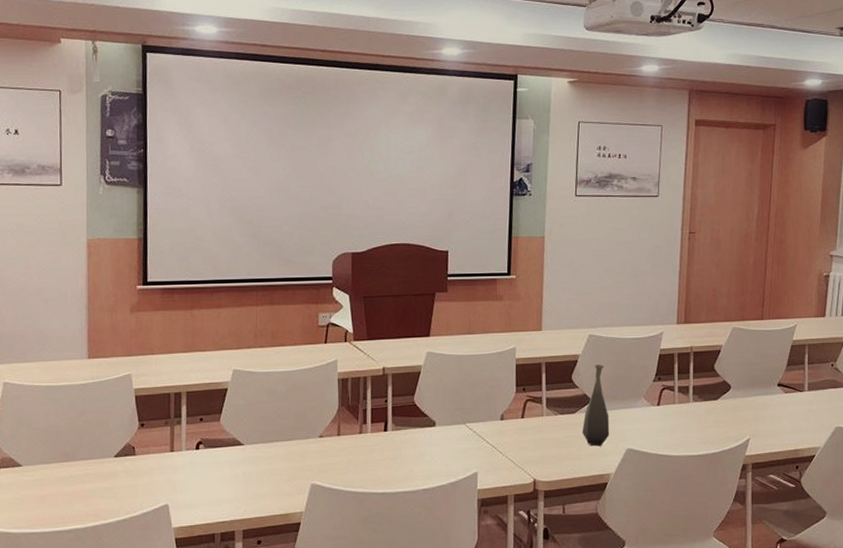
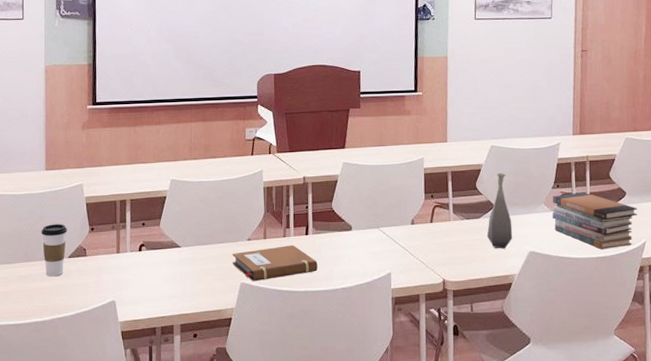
coffee cup: none [82,419,113,479] -> present [41,224,67,277]
notebook: none [301,442,397,483] -> present [232,244,318,282]
book stack: none [652,385,743,447] -> present [551,192,638,250]

